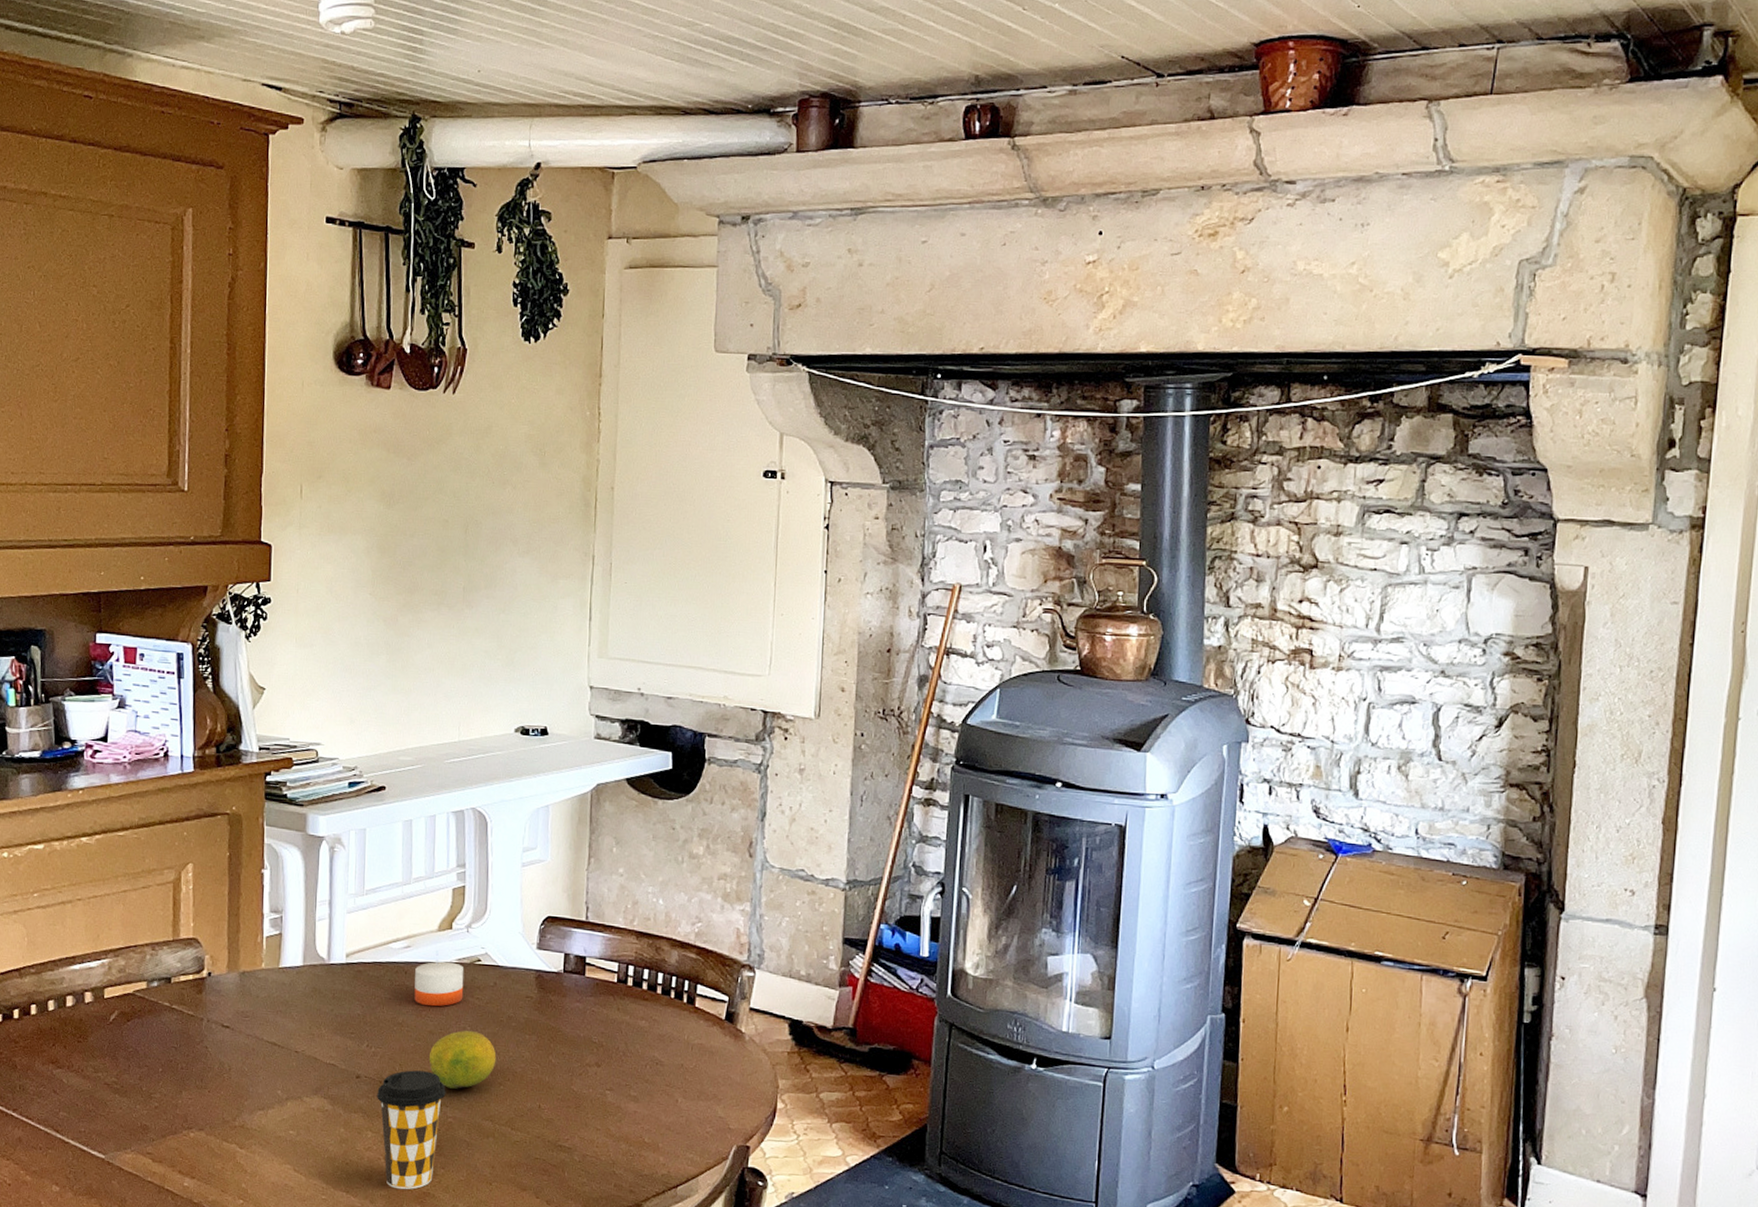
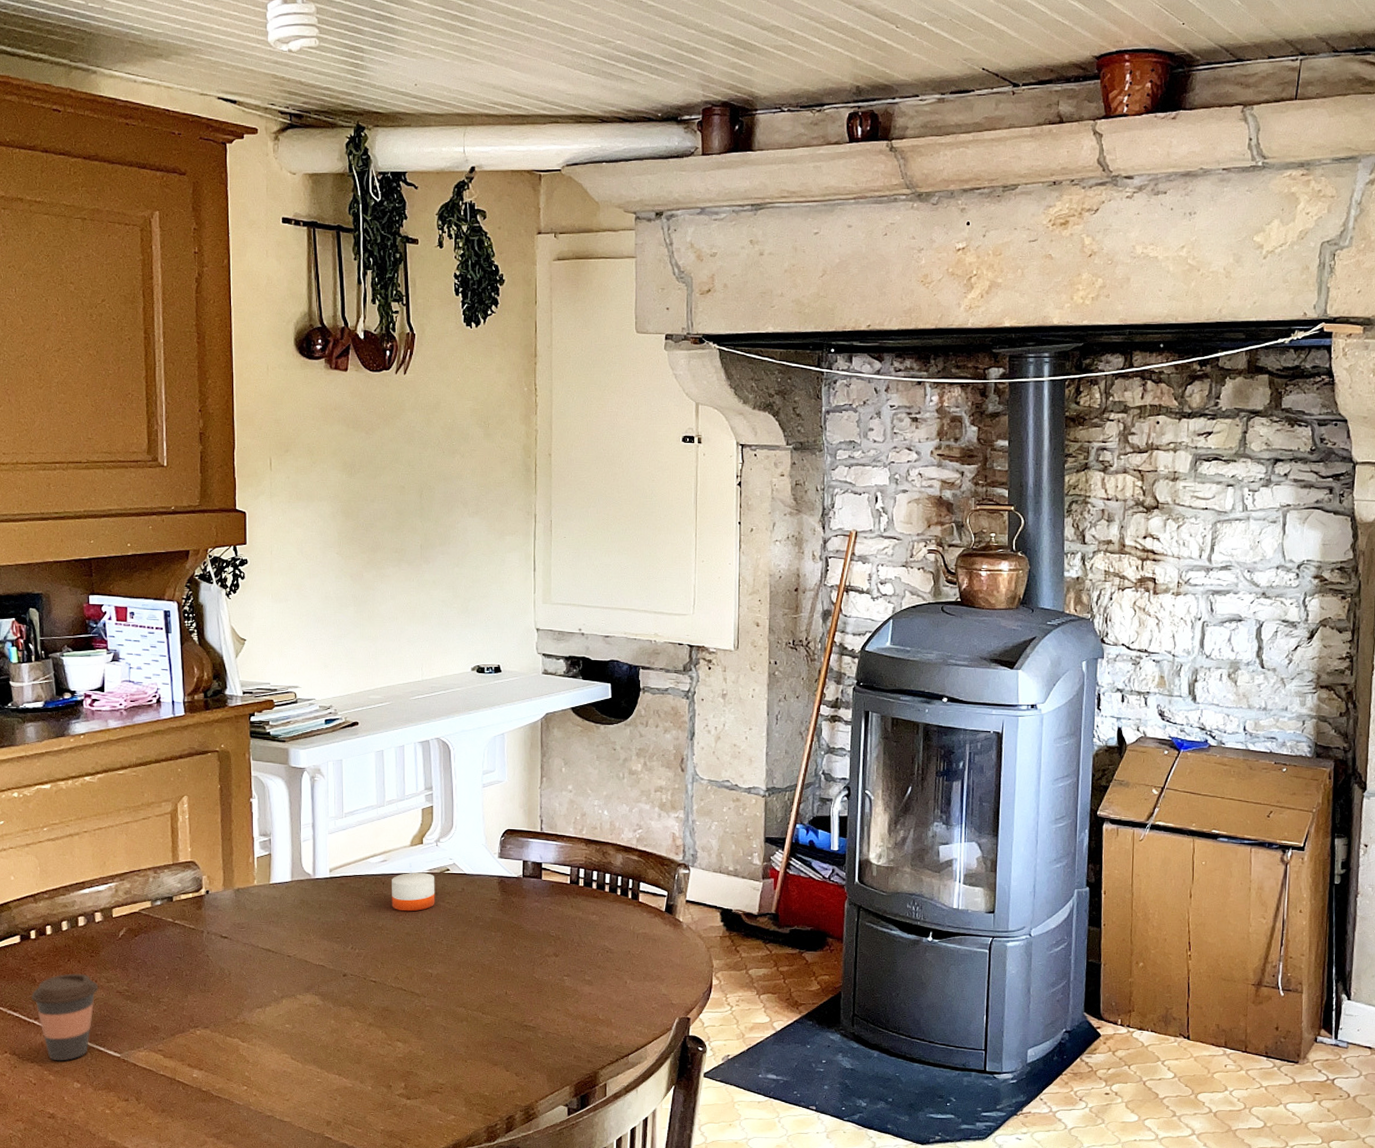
coffee cup: none [11,1060,85,1160] -> present [31,973,99,1061]
coffee cup: present [376,1070,446,1190] -> none [361,967,423,1070]
fruit: present [428,1031,497,1089] -> none [407,931,467,981]

